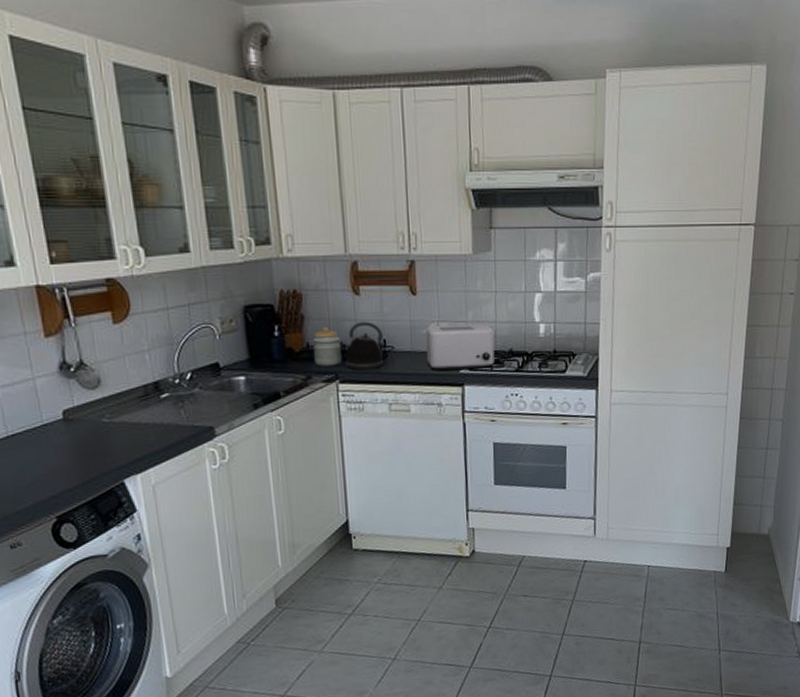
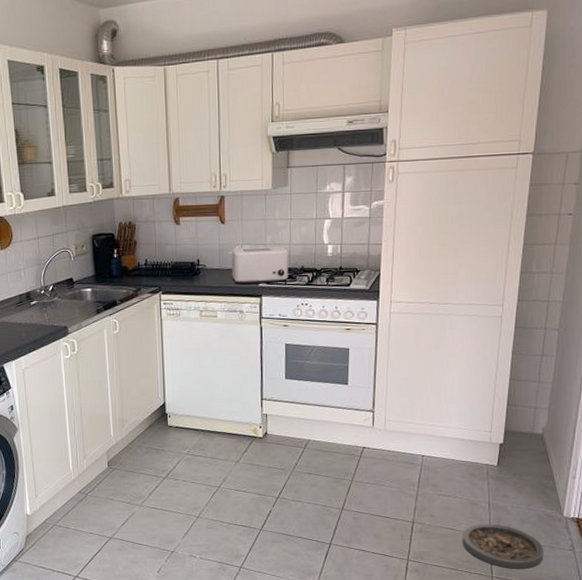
jar: present [312,327,342,367] -> none [142,250,165,281]
kettle: present [342,321,386,371] -> none [165,245,199,284]
pet bowl: none [691,636,772,684] -> present [462,524,544,569]

